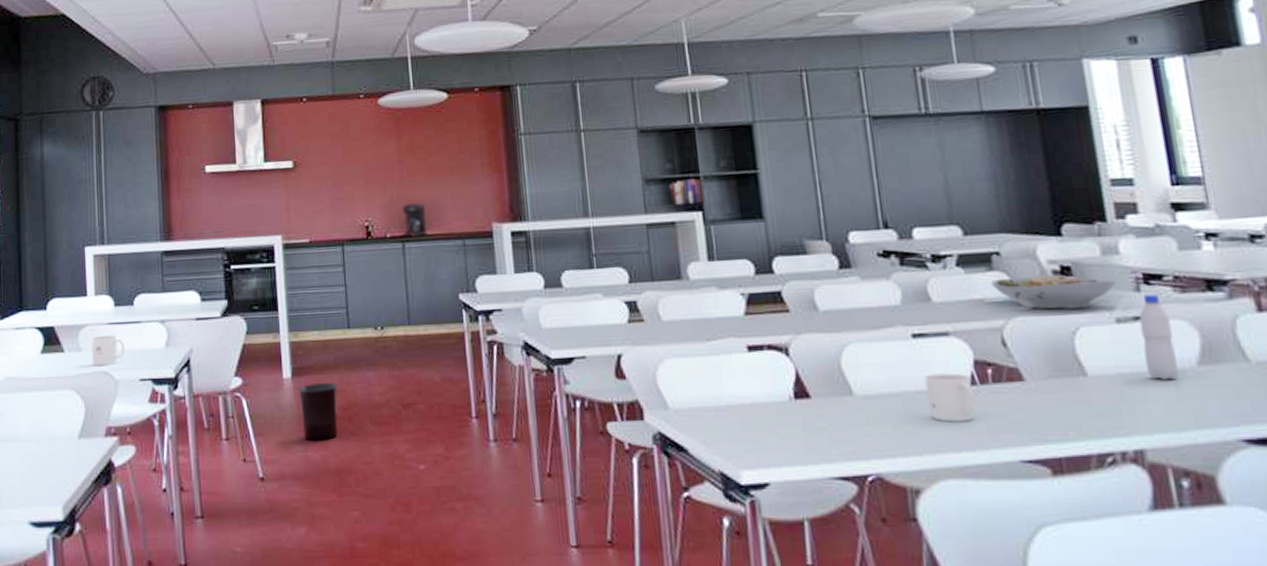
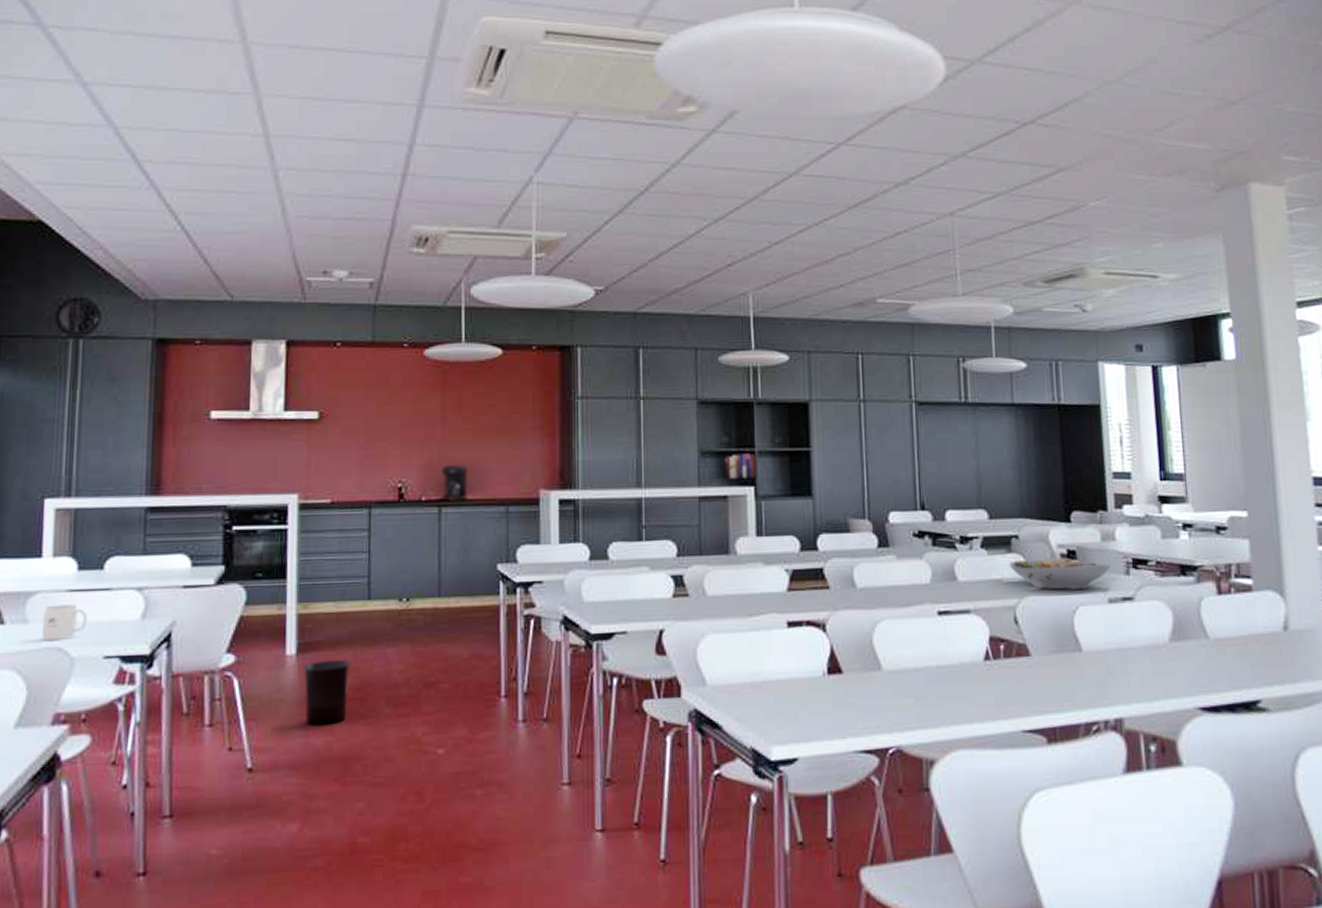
mug: present [924,373,976,423] -> none [945,649,989,696]
water bottle: present [1139,294,1179,381] -> none [1127,578,1154,656]

